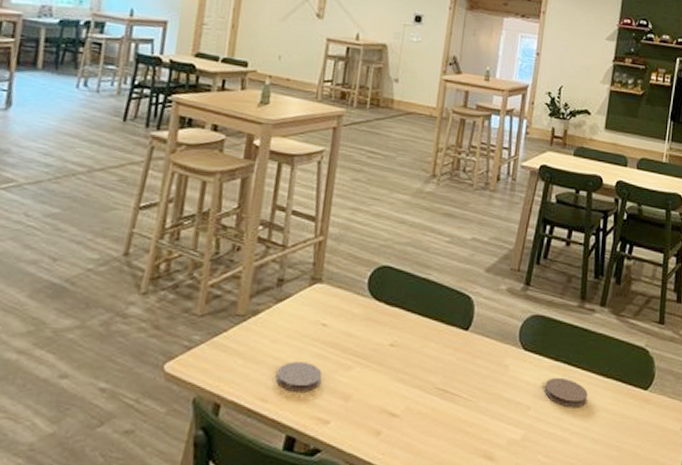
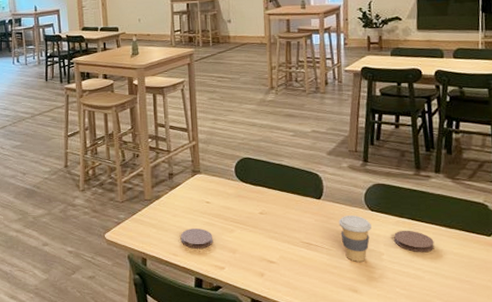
coffee cup: none [484,355,522,418] -> present [338,215,372,262]

